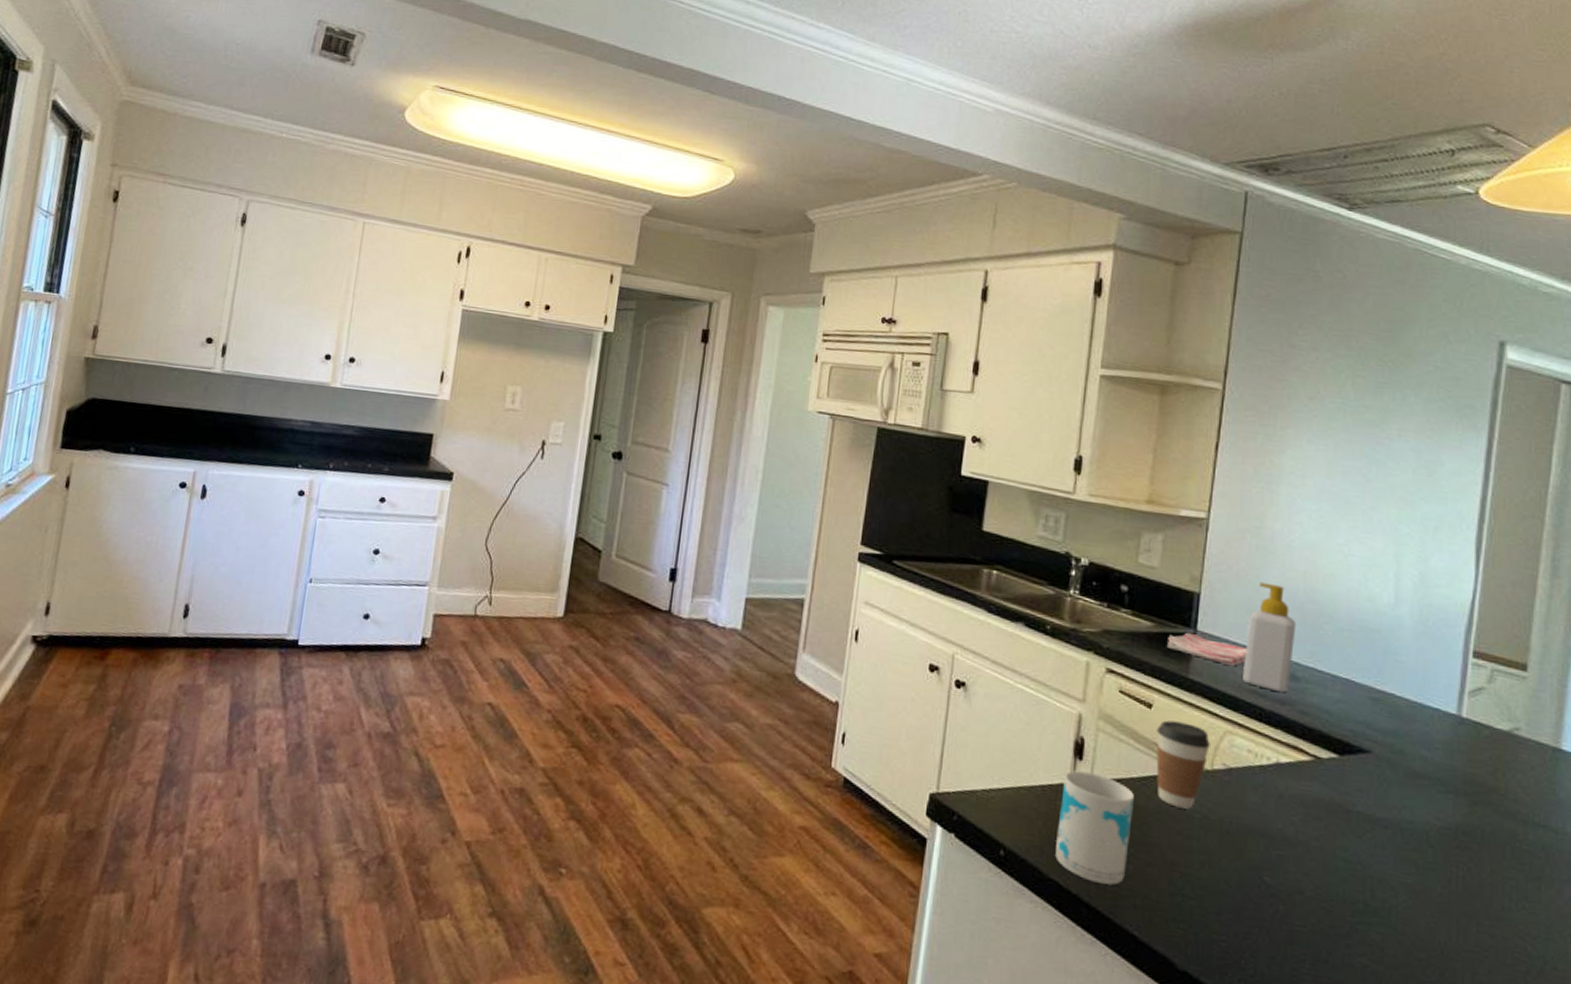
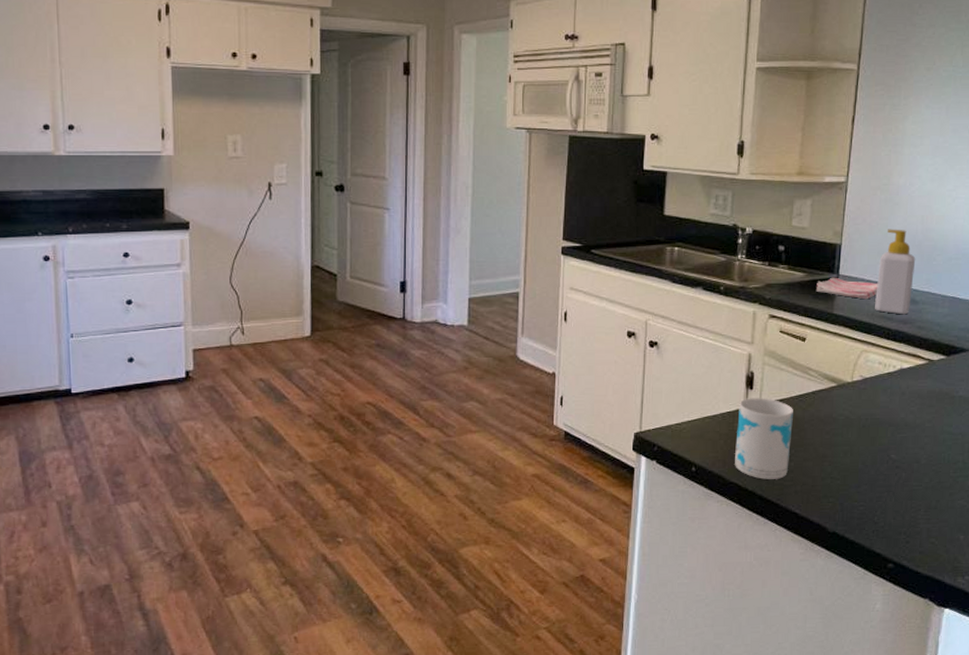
coffee cup: present [1156,720,1210,809] -> none [809,348,850,414]

